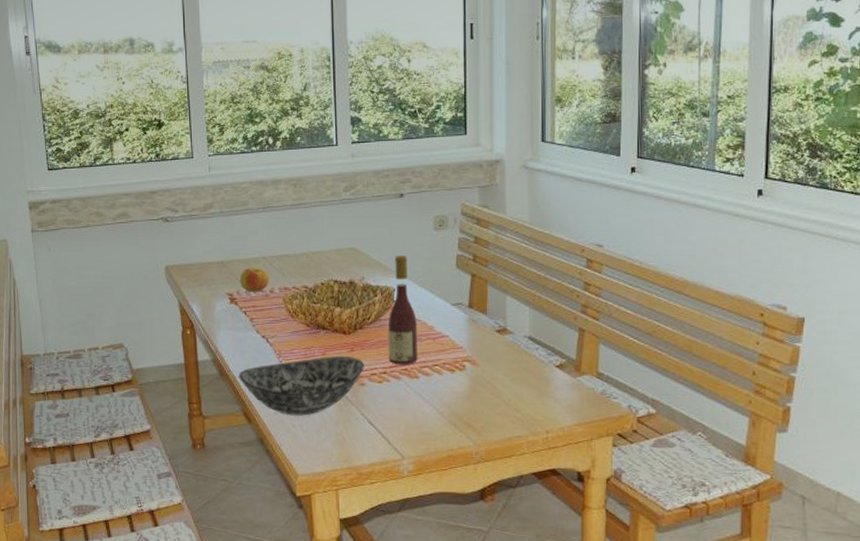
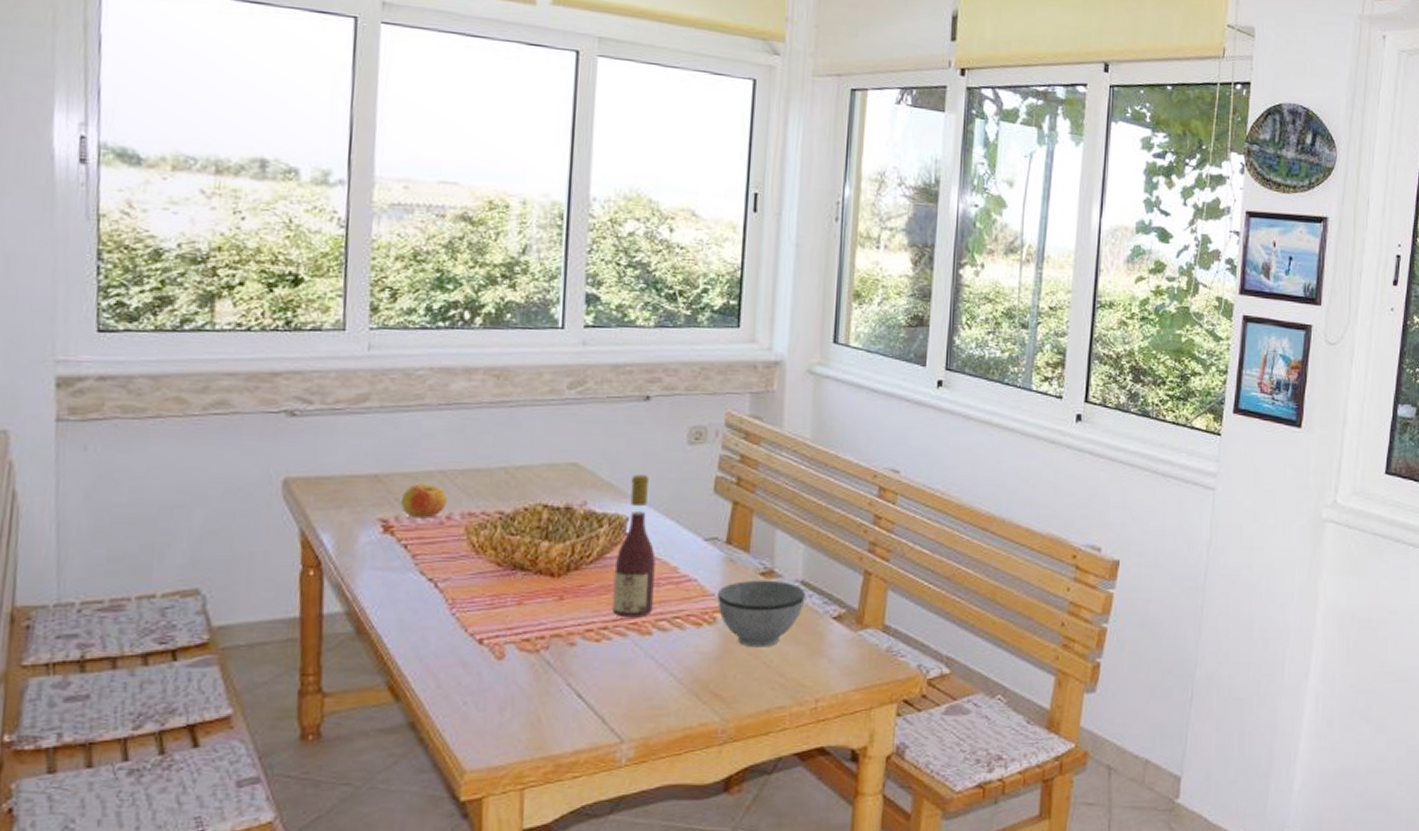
bowl: present [238,356,364,416] -> none [385,607,577,689]
bowl: none [465,336,533,389] -> present [718,580,806,648]

